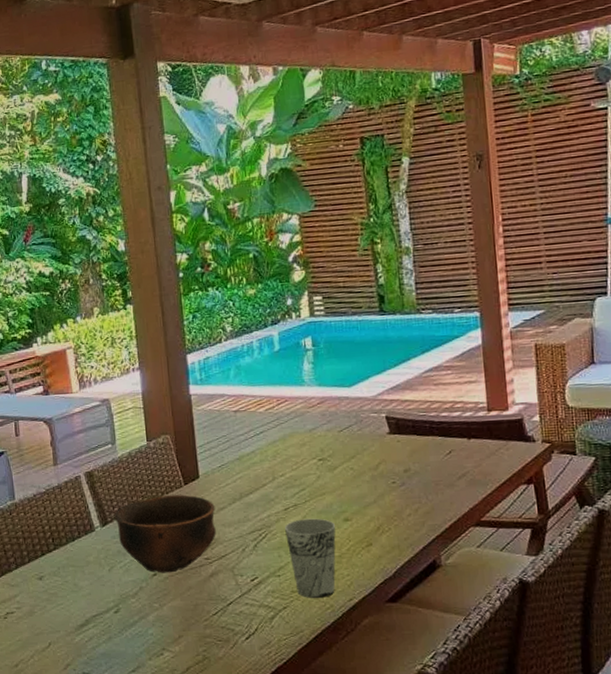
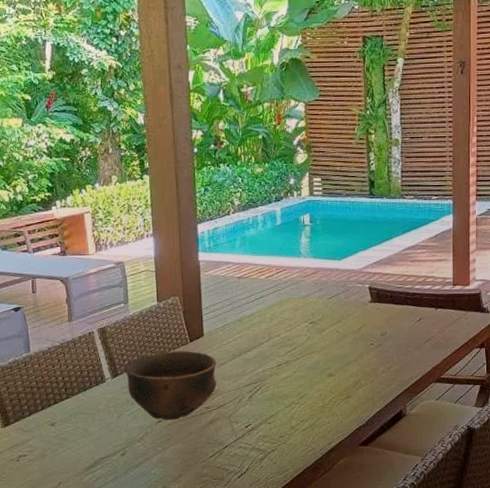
cup: present [285,518,336,598] -> none [277,373,321,442]

